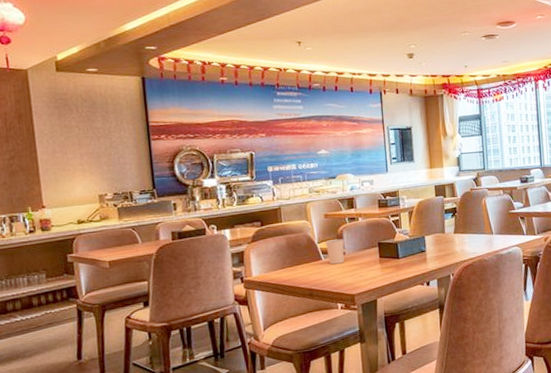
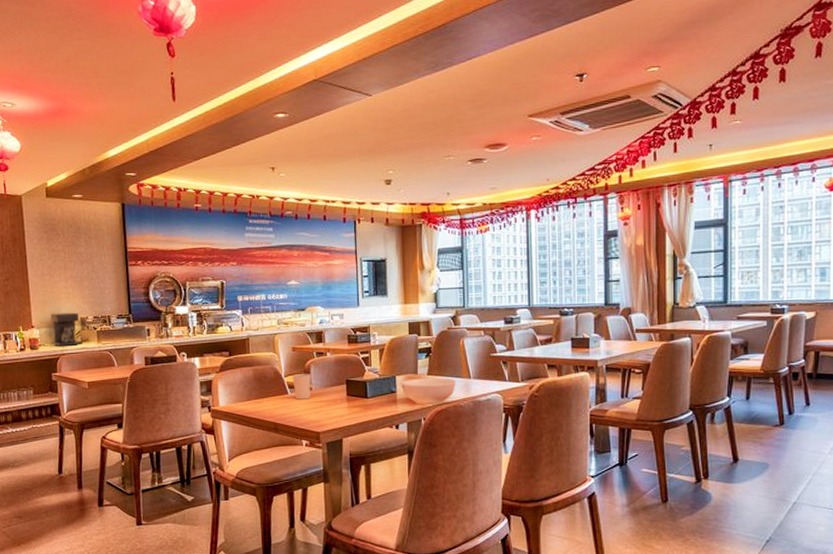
coffee maker: none [64,190,102,226] -> present [50,312,83,346]
bowl: none [430,235,480,262] -> present [401,378,456,405]

